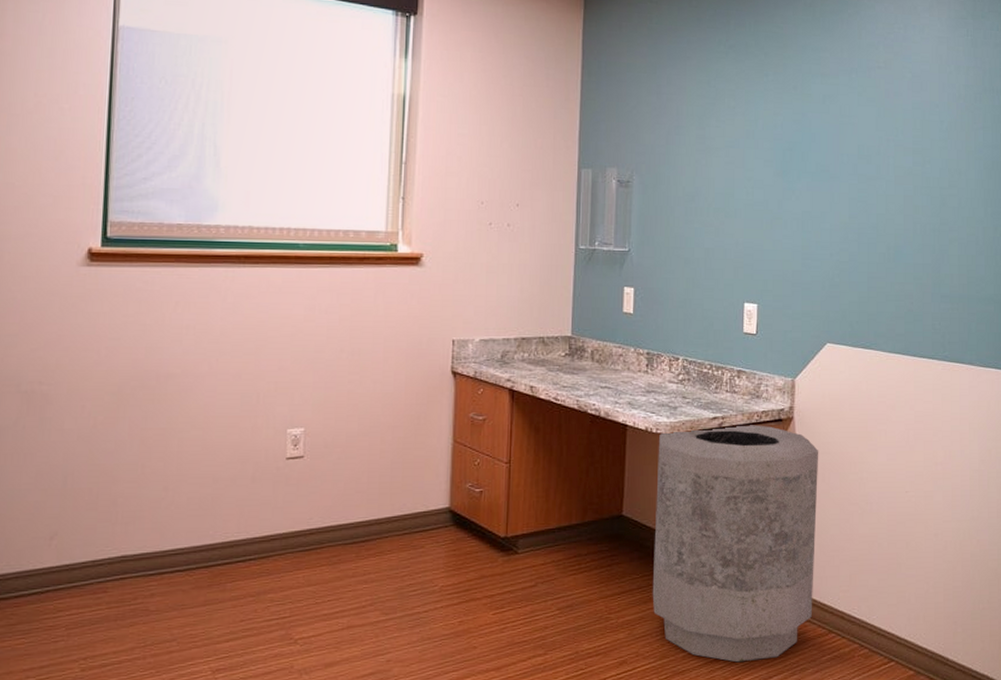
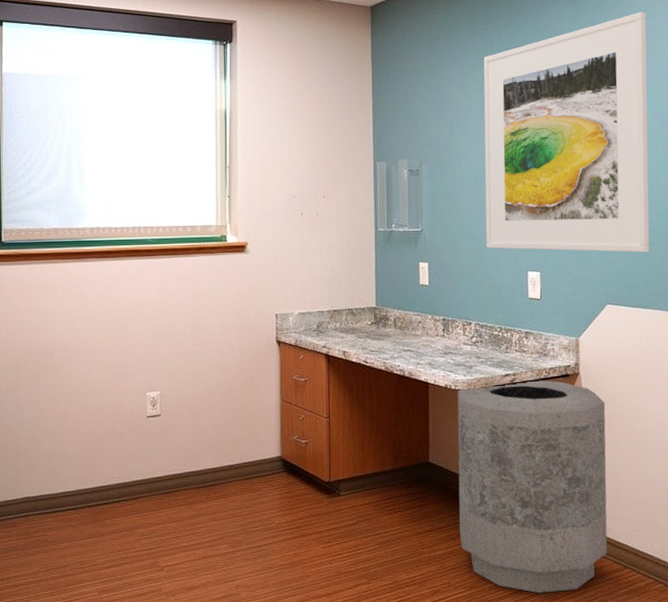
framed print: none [700,23,886,288] -> present [483,11,650,253]

